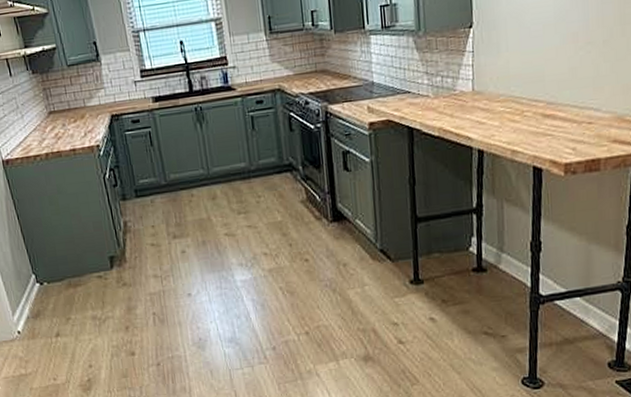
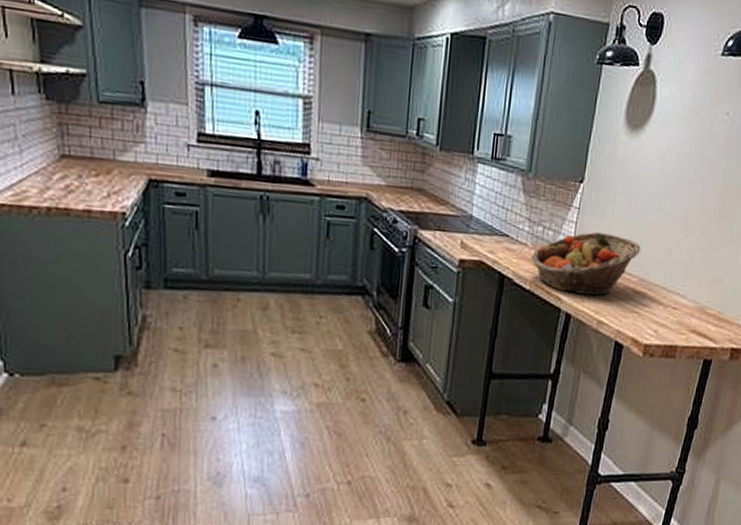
fruit basket: none [433,67,544,131] -> present [530,231,642,297]

